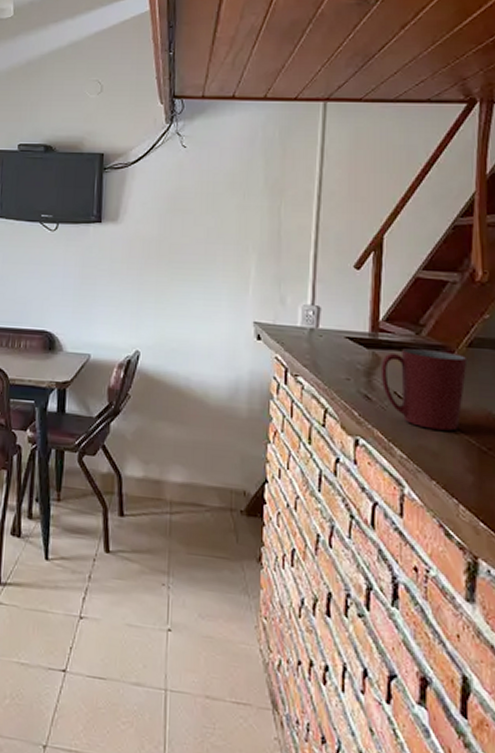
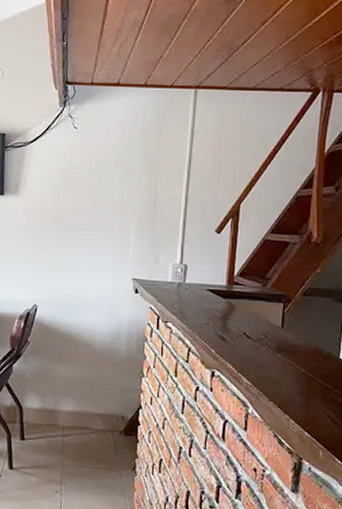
mug: present [380,348,468,431] -> none [233,297,302,362]

